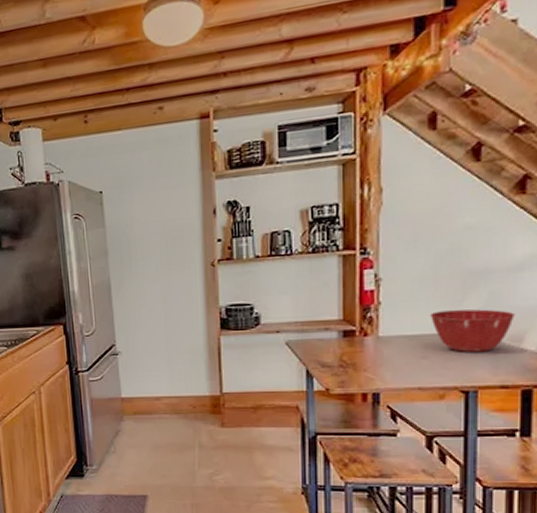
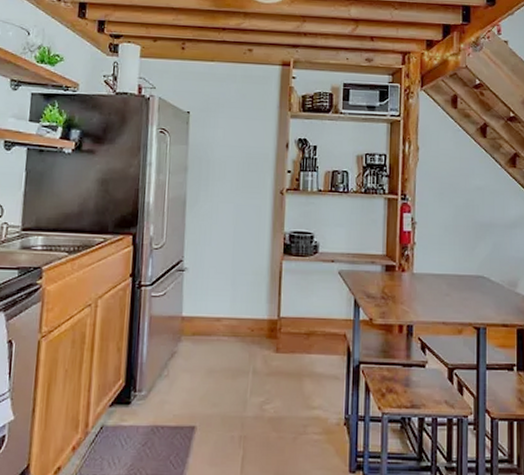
mixing bowl: present [431,309,515,353] -> none [452,255,511,294]

